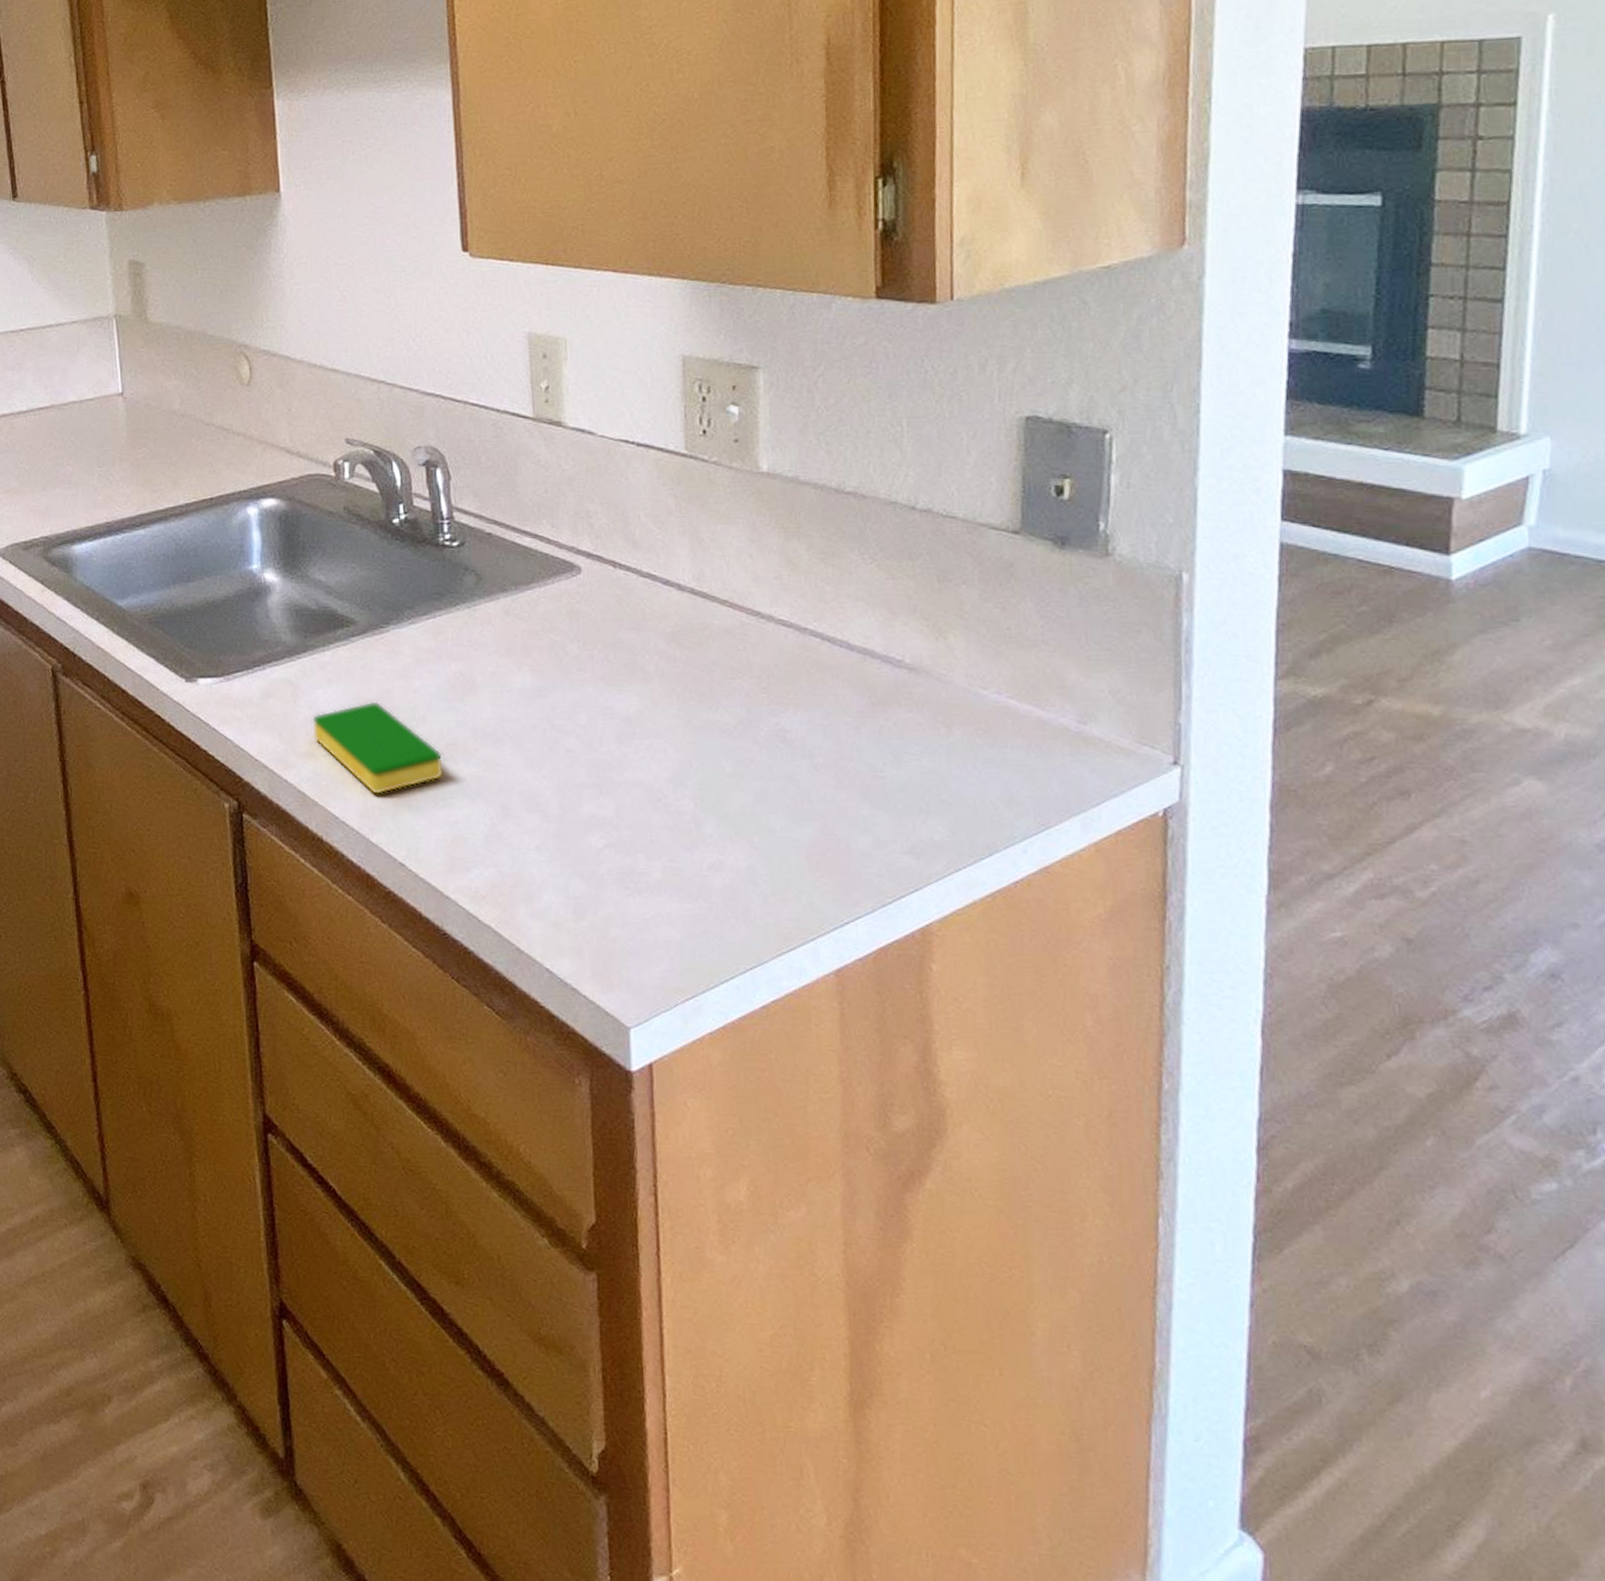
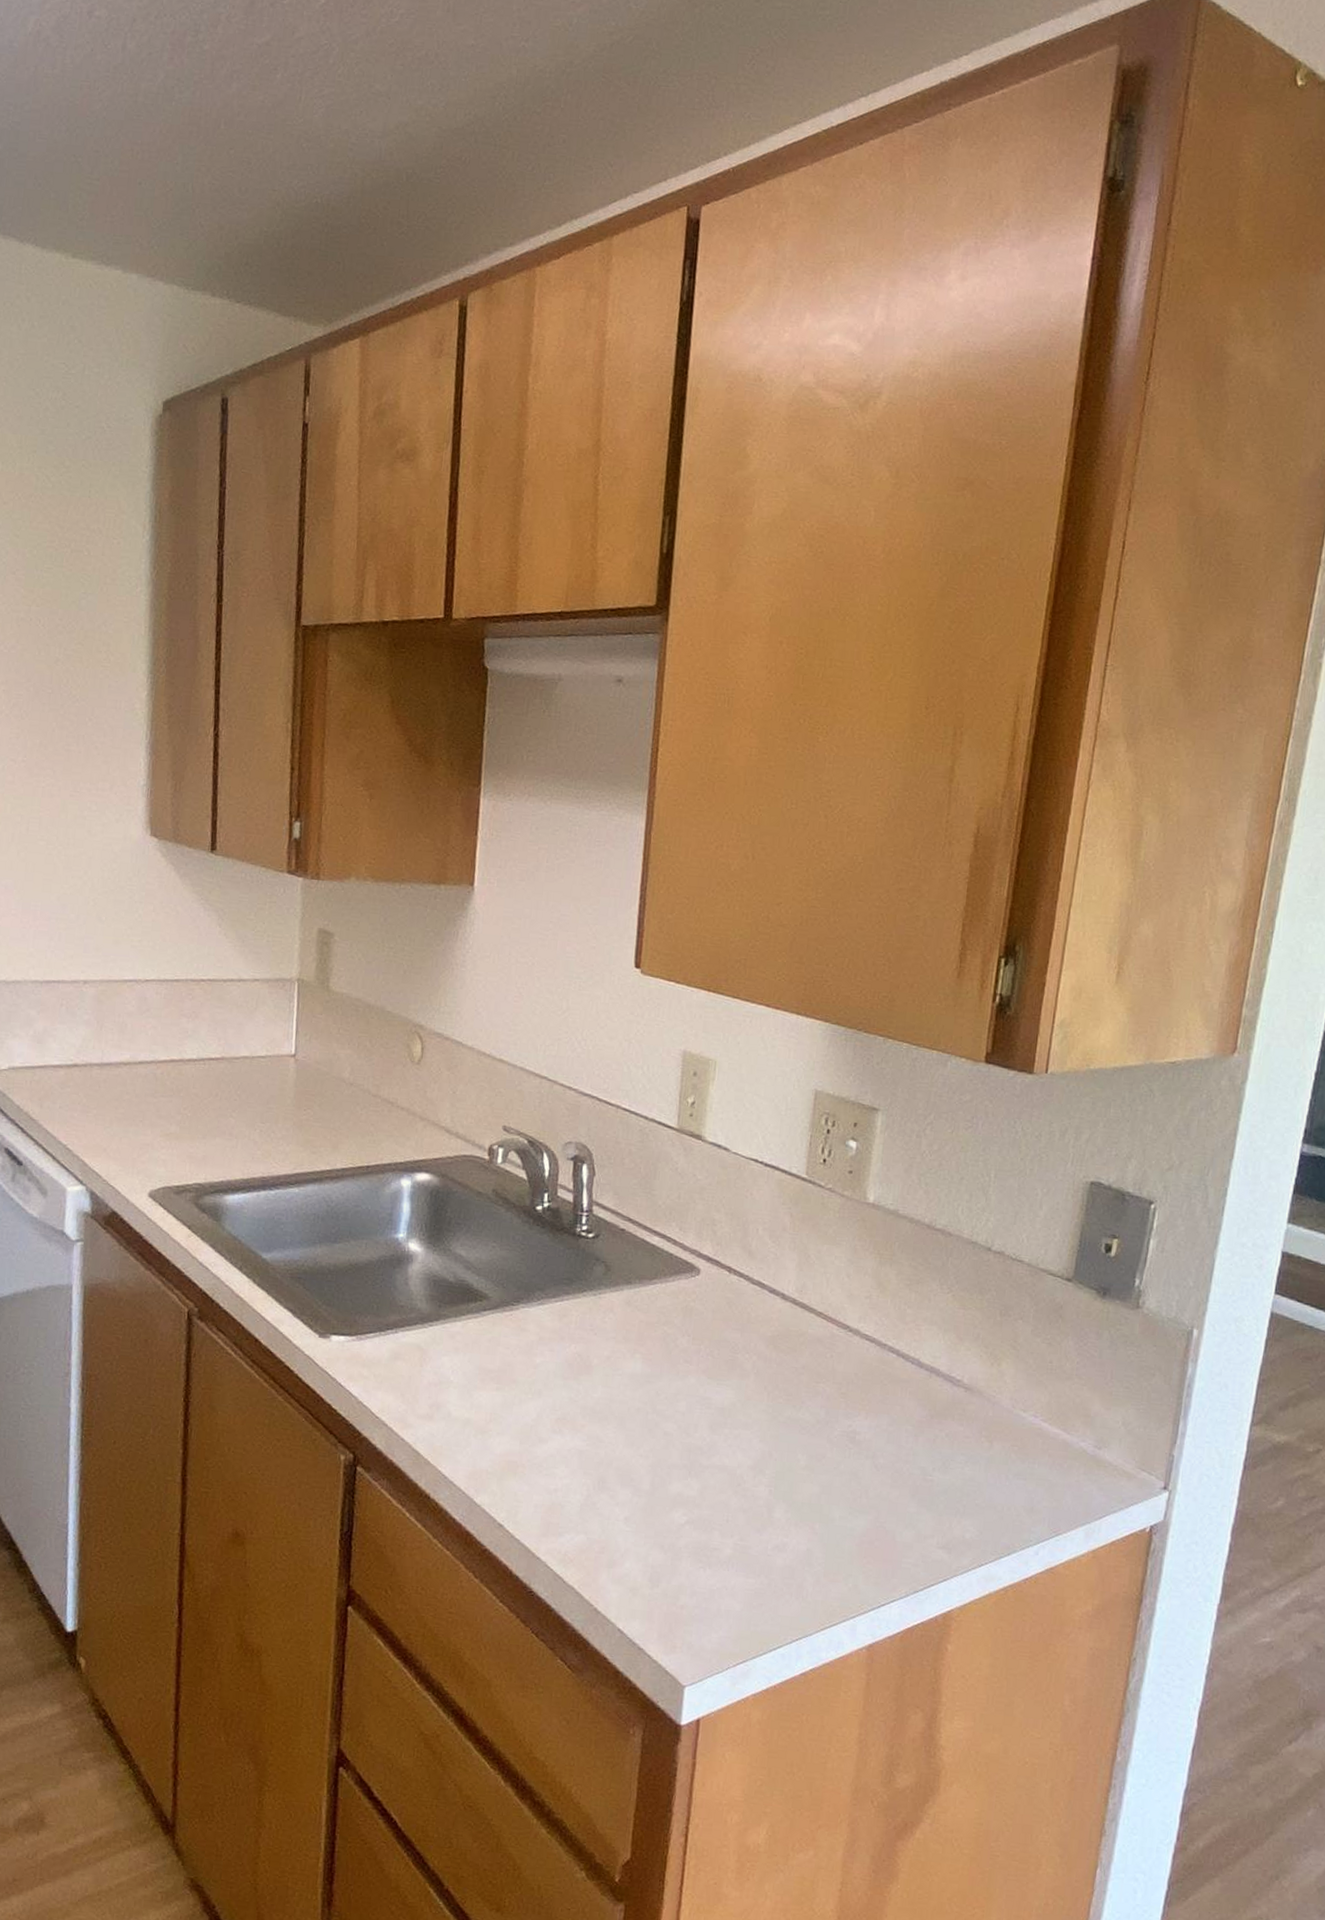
dish sponge: present [312,701,444,794] -> none [434,1372,552,1459]

